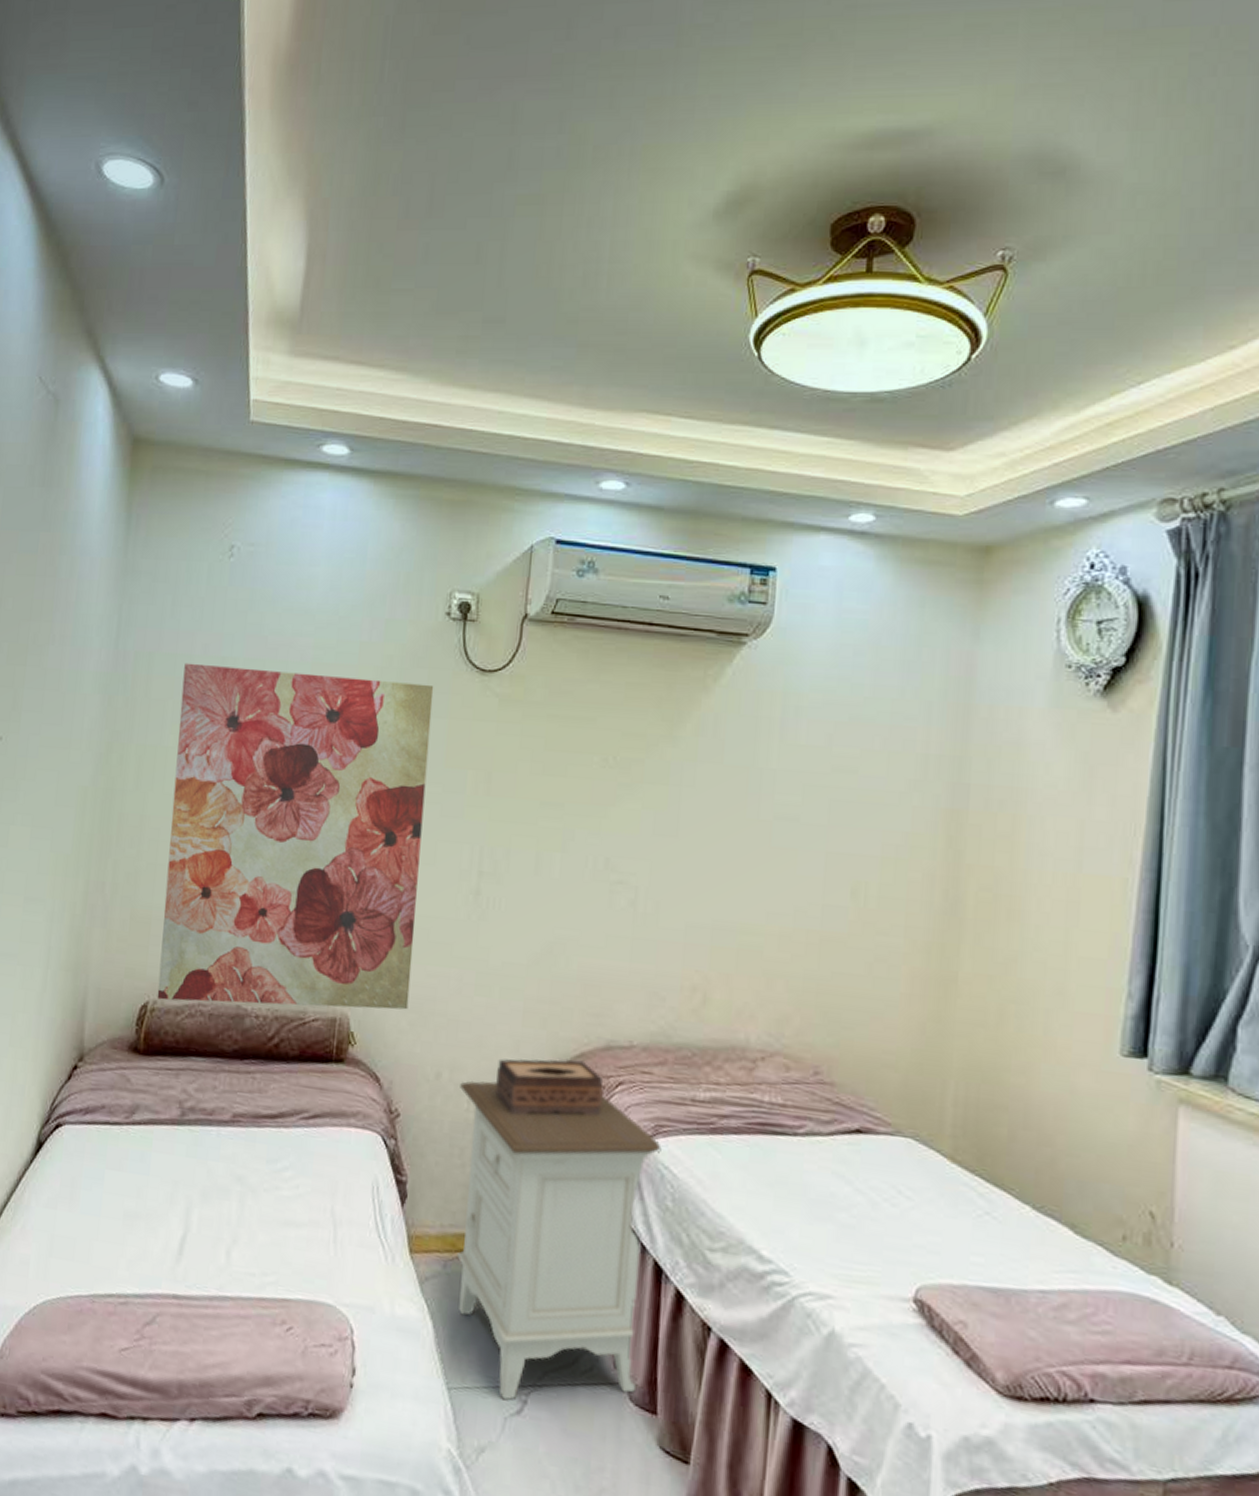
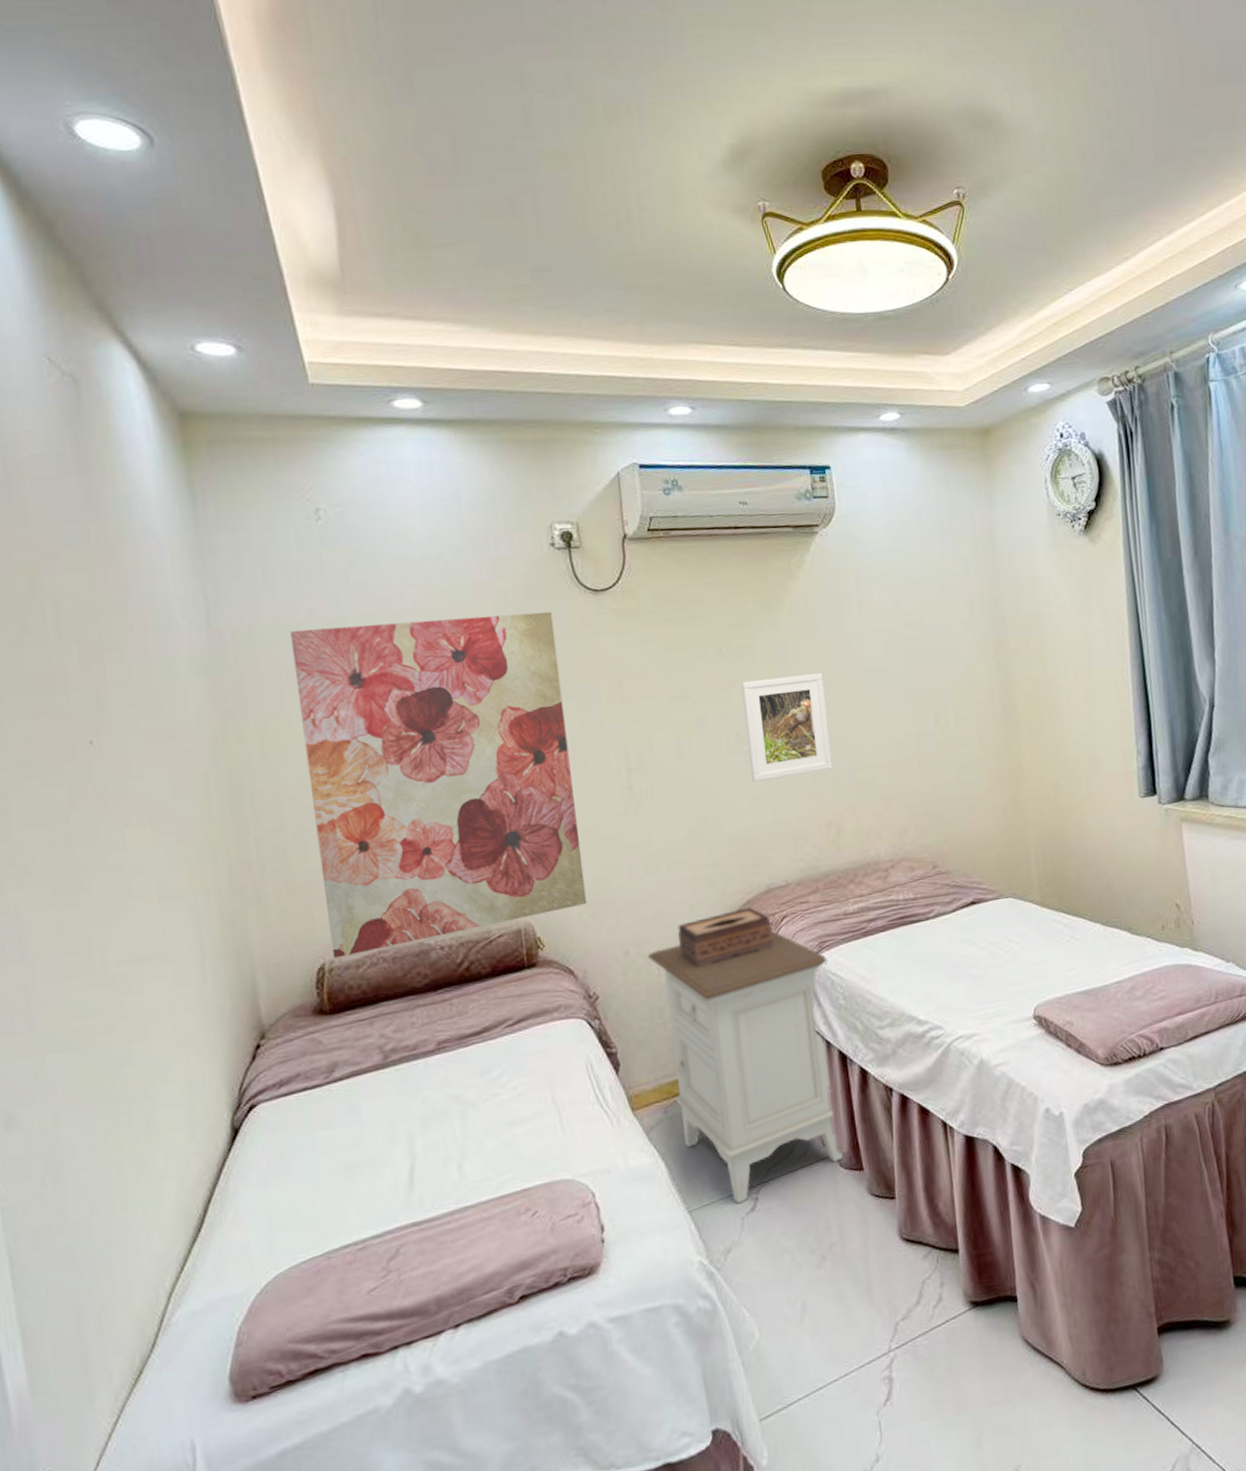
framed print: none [613,800,720,924] -> present [741,672,833,783]

